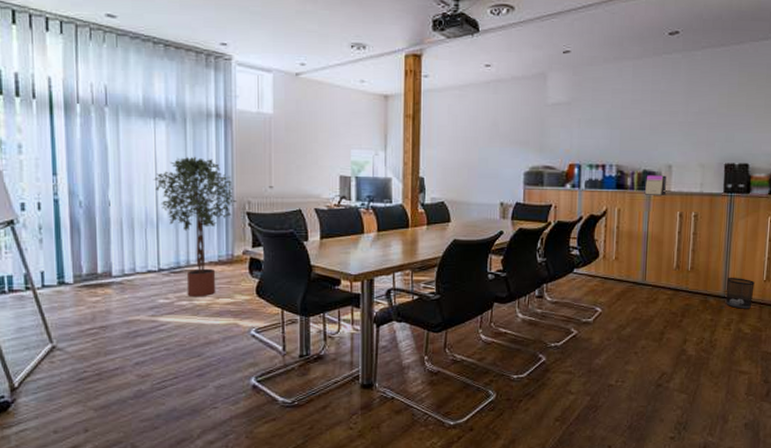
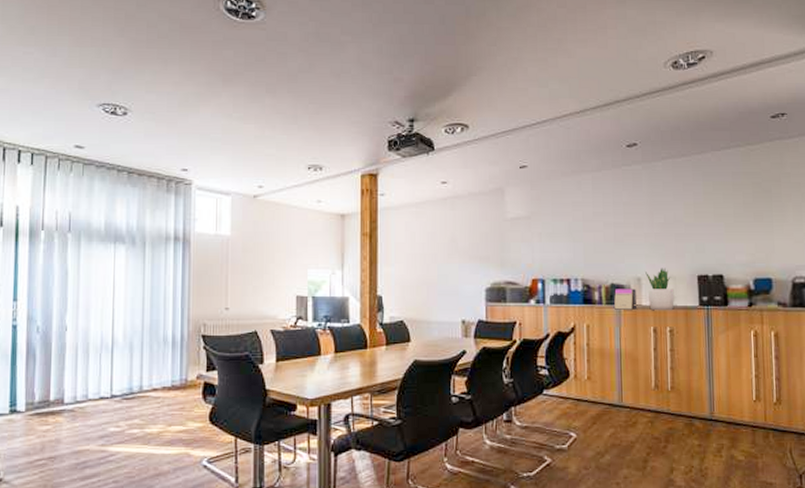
potted tree: present [152,156,236,297] -> none [110,279,192,425]
planter: none [676,156,702,197] -> present [645,268,675,311]
waste bin: present [726,278,755,309] -> none [711,398,744,433]

